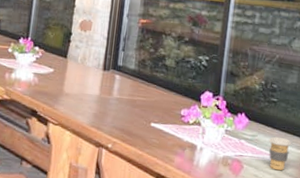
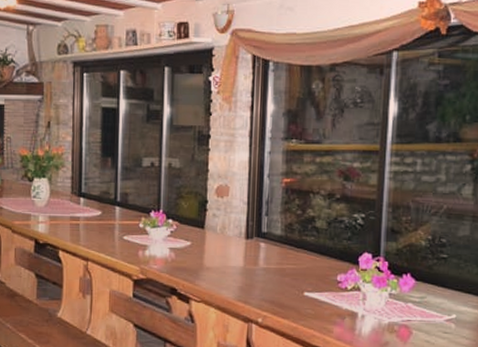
coffee cup: present [268,136,291,171] -> none [439,297,467,334]

